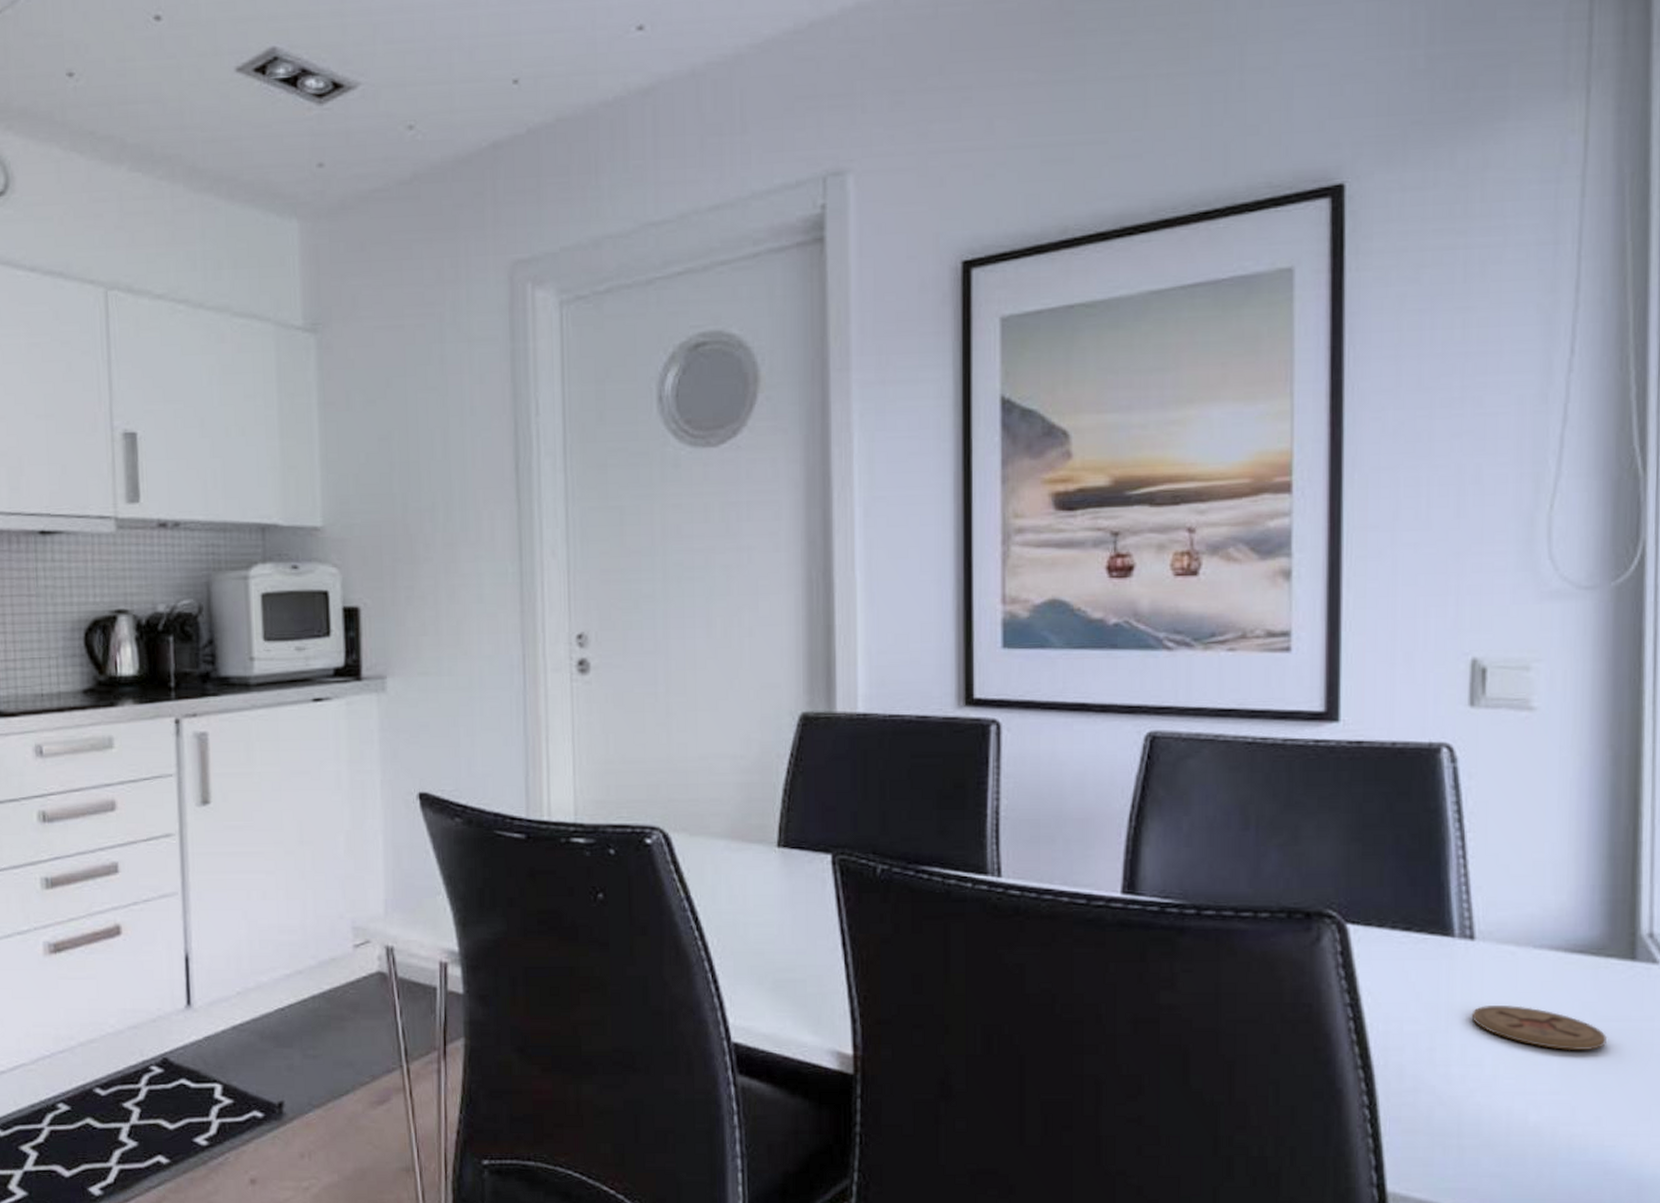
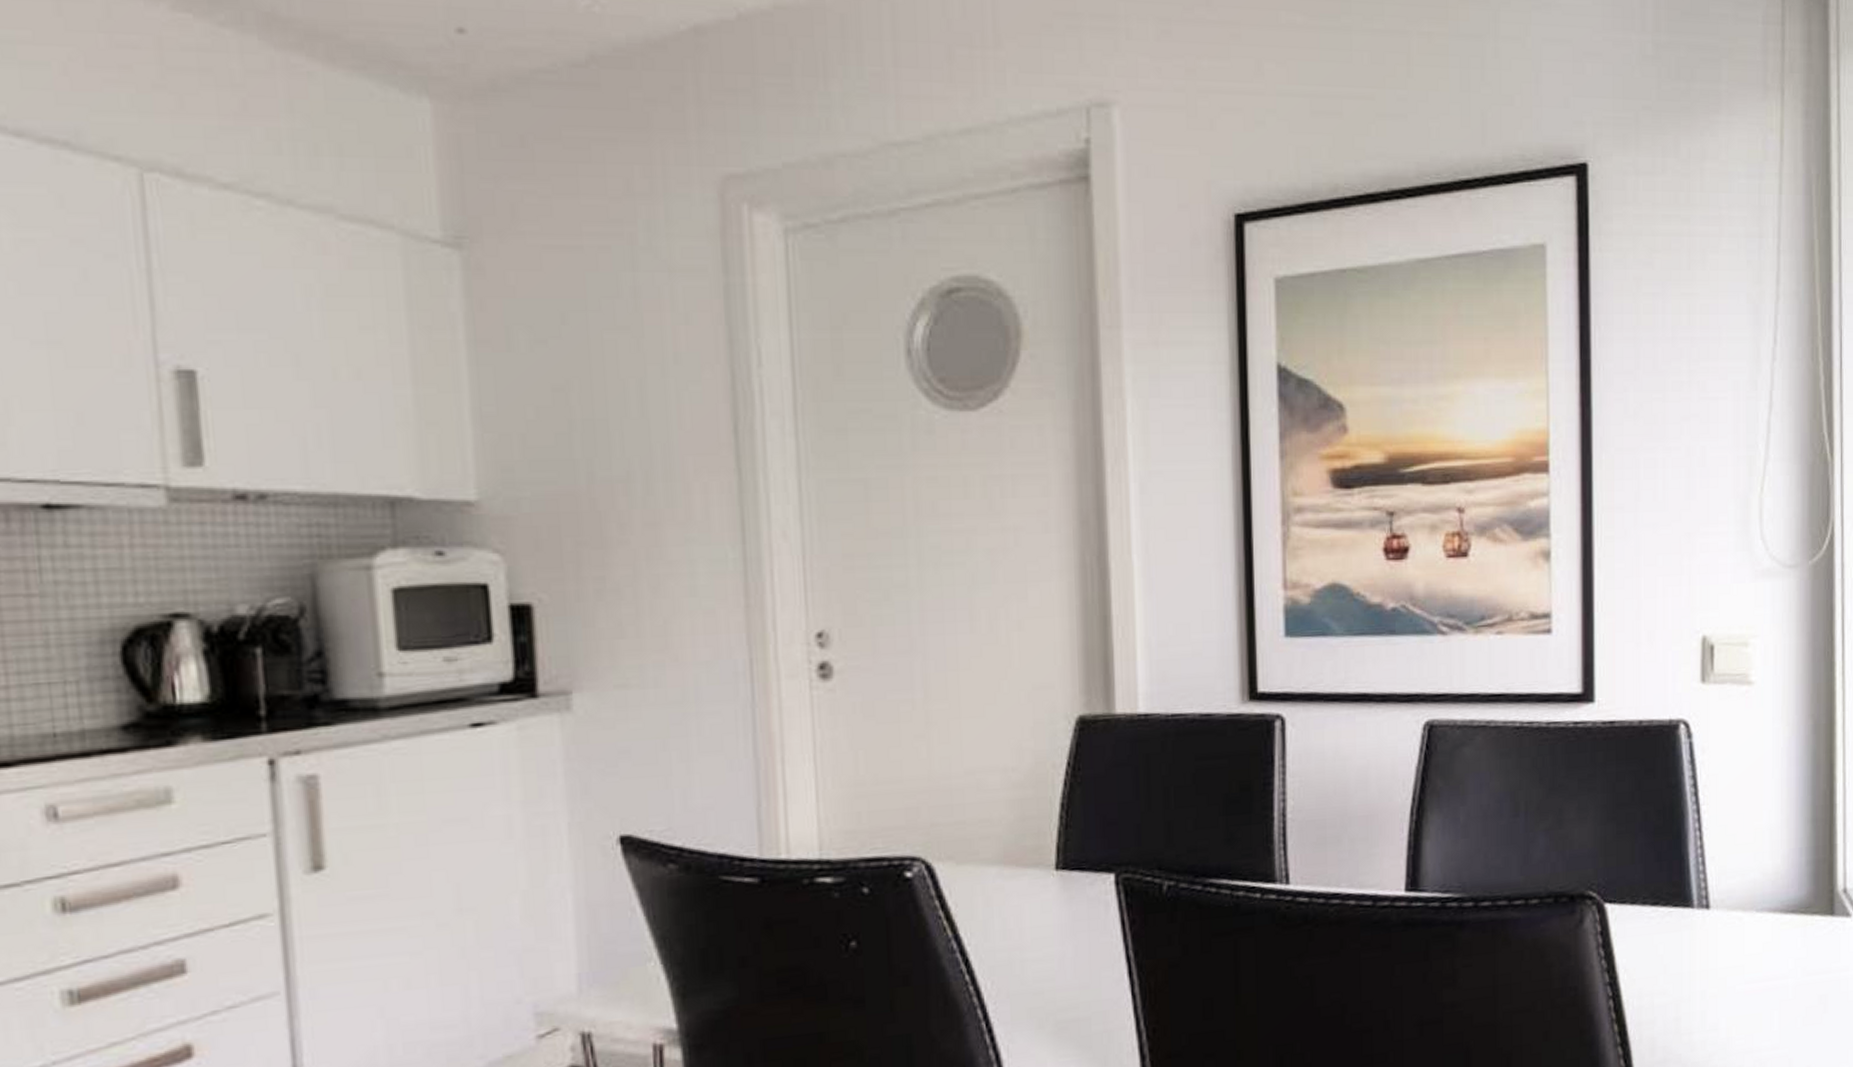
coaster: present [1471,1006,1608,1051] -> none [1709,968,1815,1007]

